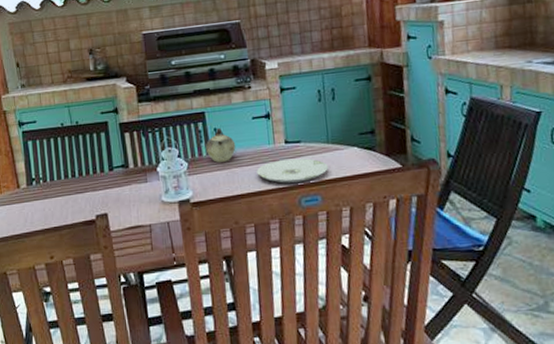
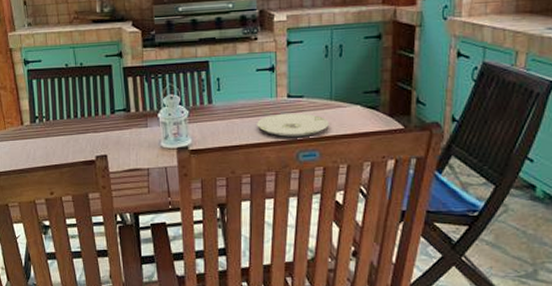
teapot: present [205,128,236,163] -> none [207,78,238,112]

